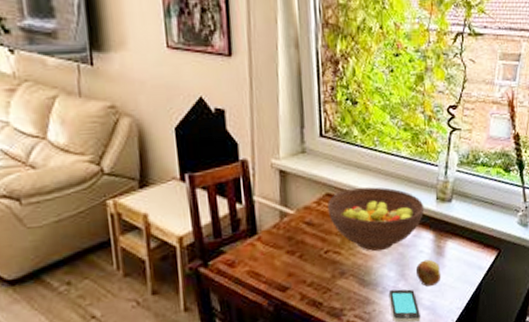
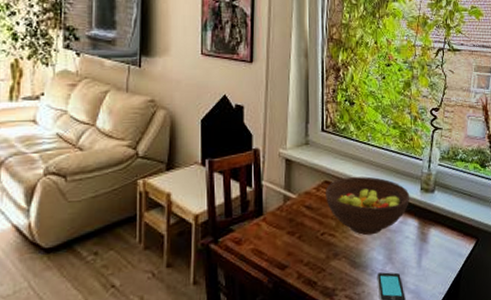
fruit: present [415,259,442,287] -> none [401,245,425,271]

